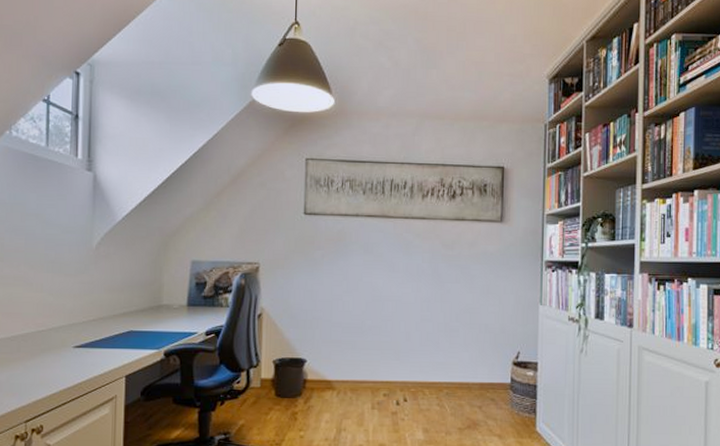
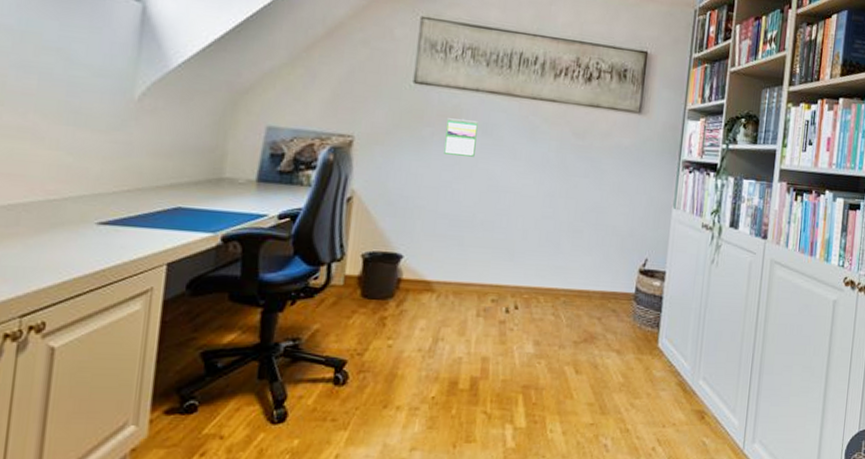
calendar: none [333,241,360,273] -> present [444,118,478,157]

